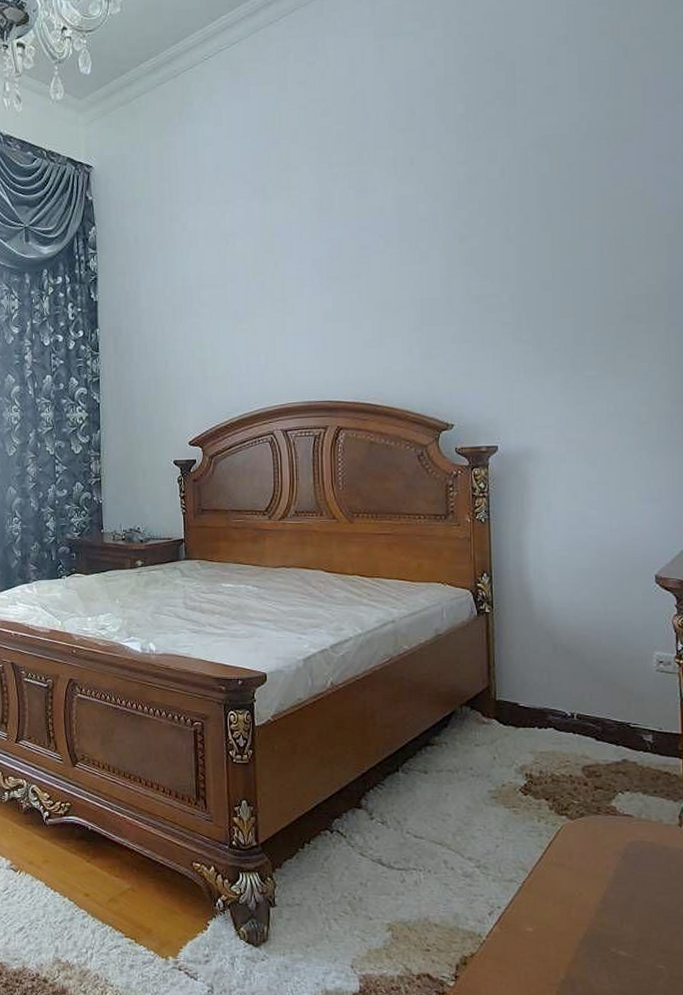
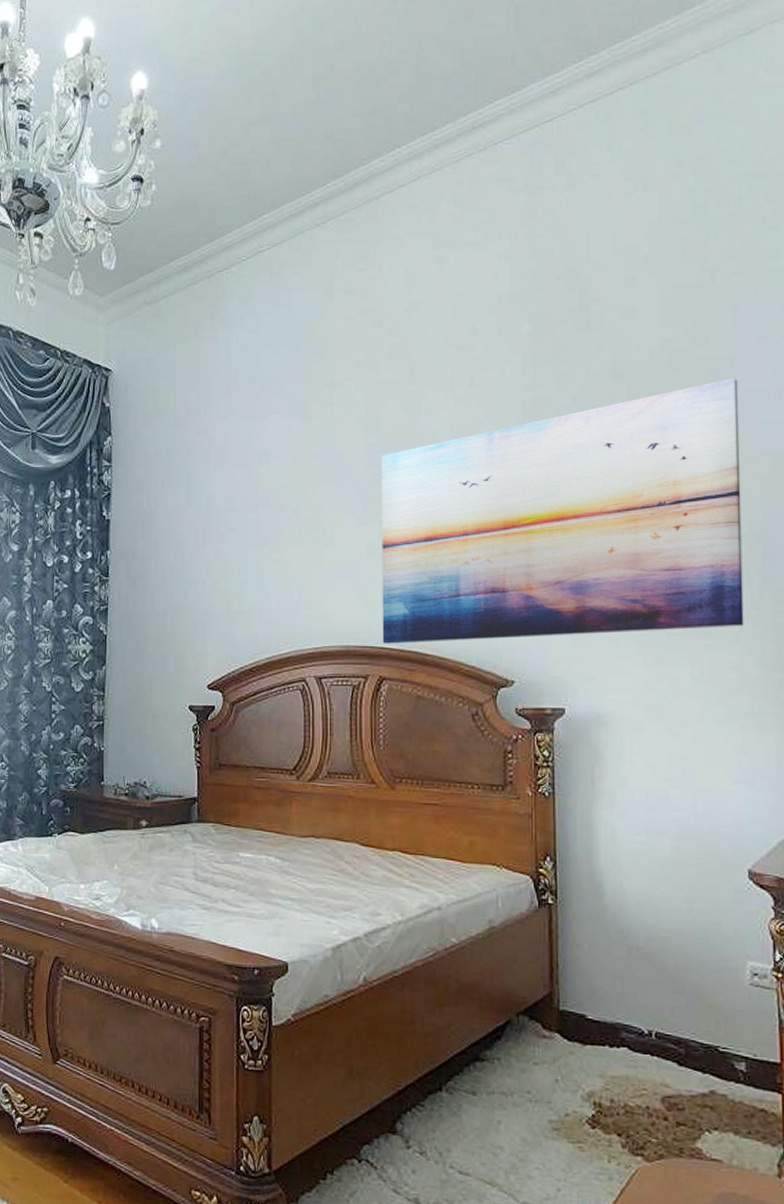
wall art: none [334,145,652,398] -> present [382,378,744,644]

